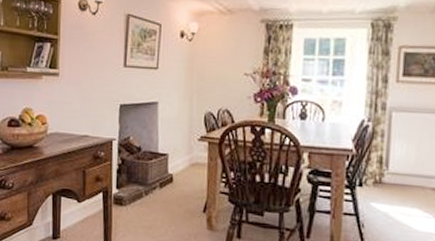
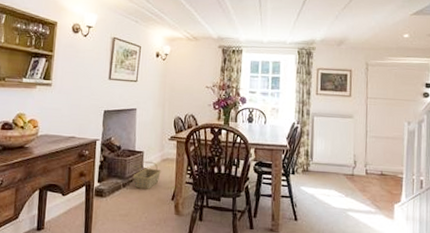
basket: none [156,165,191,200] -> present [132,161,162,190]

